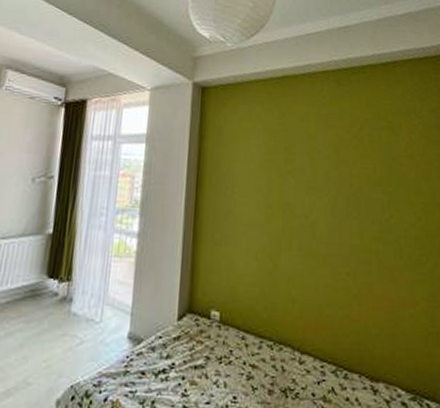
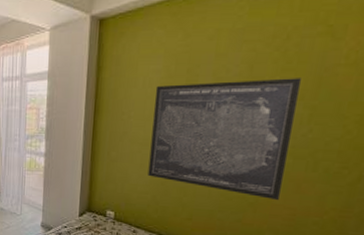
wall art: none [254,161,379,290] -> present [147,78,302,200]

